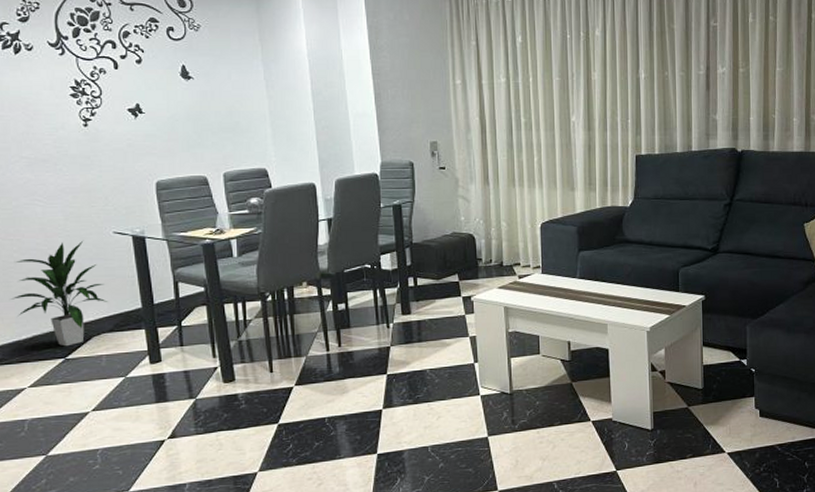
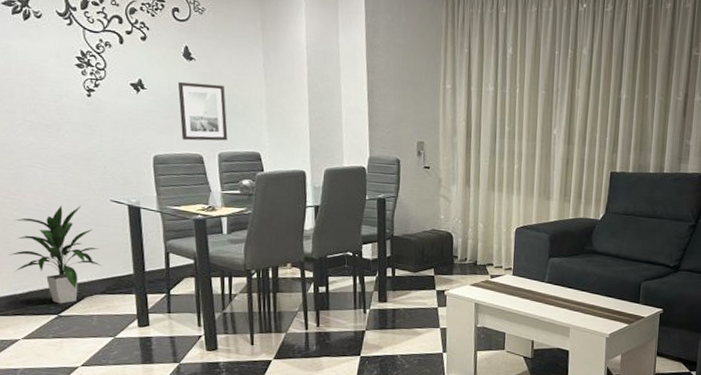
wall art: none [176,102,232,163] -> present [177,82,228,141]

